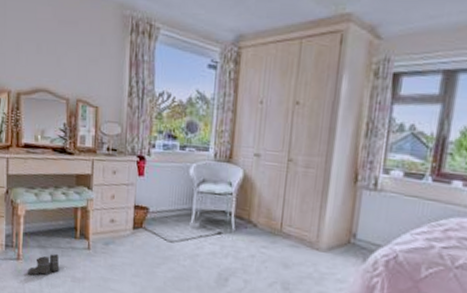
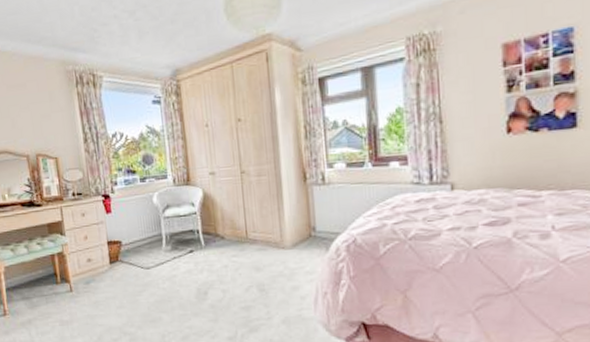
boots: present [27,253,60,276] -> none [15,301,47,328]

